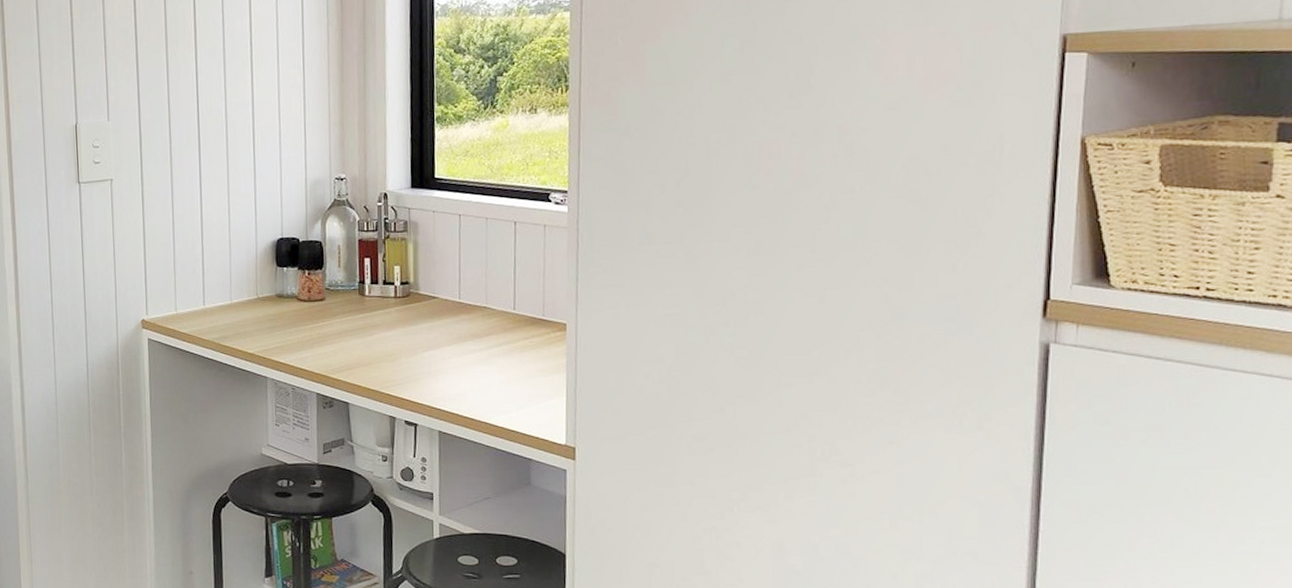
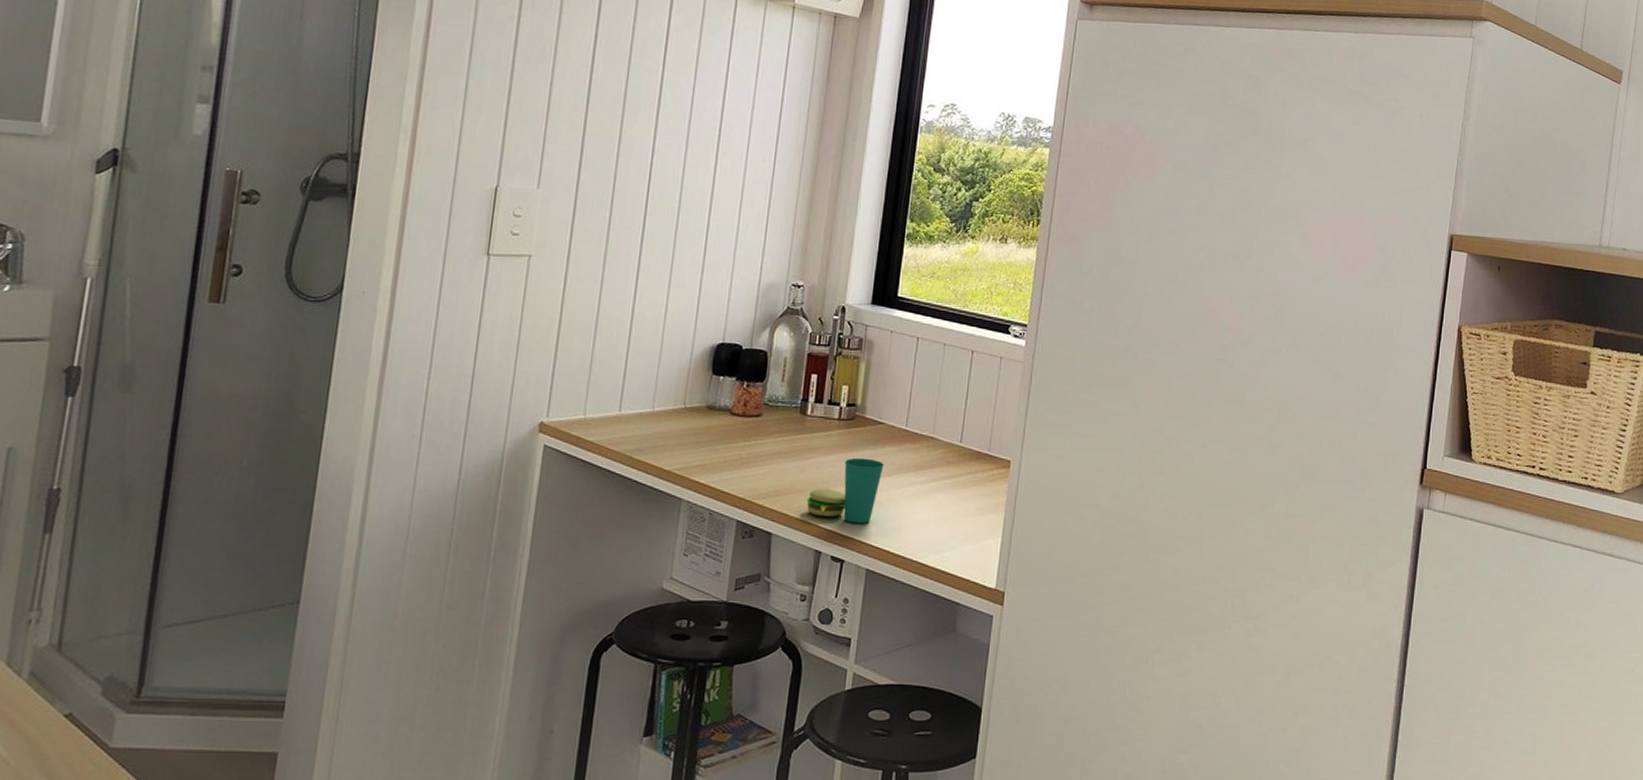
cup: none [375,330,443,390] -> present [806,457,884,523]

